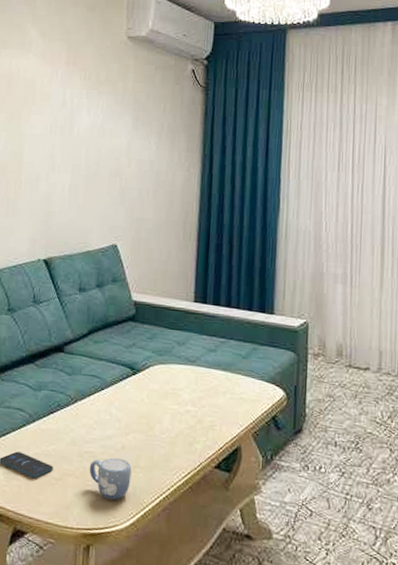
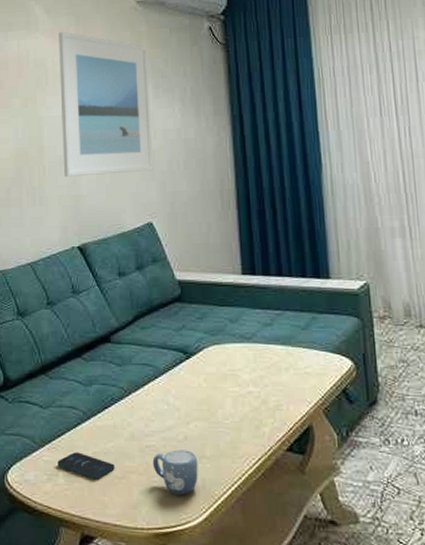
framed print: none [39,55,132,197] -> present [59,31,154,177]

